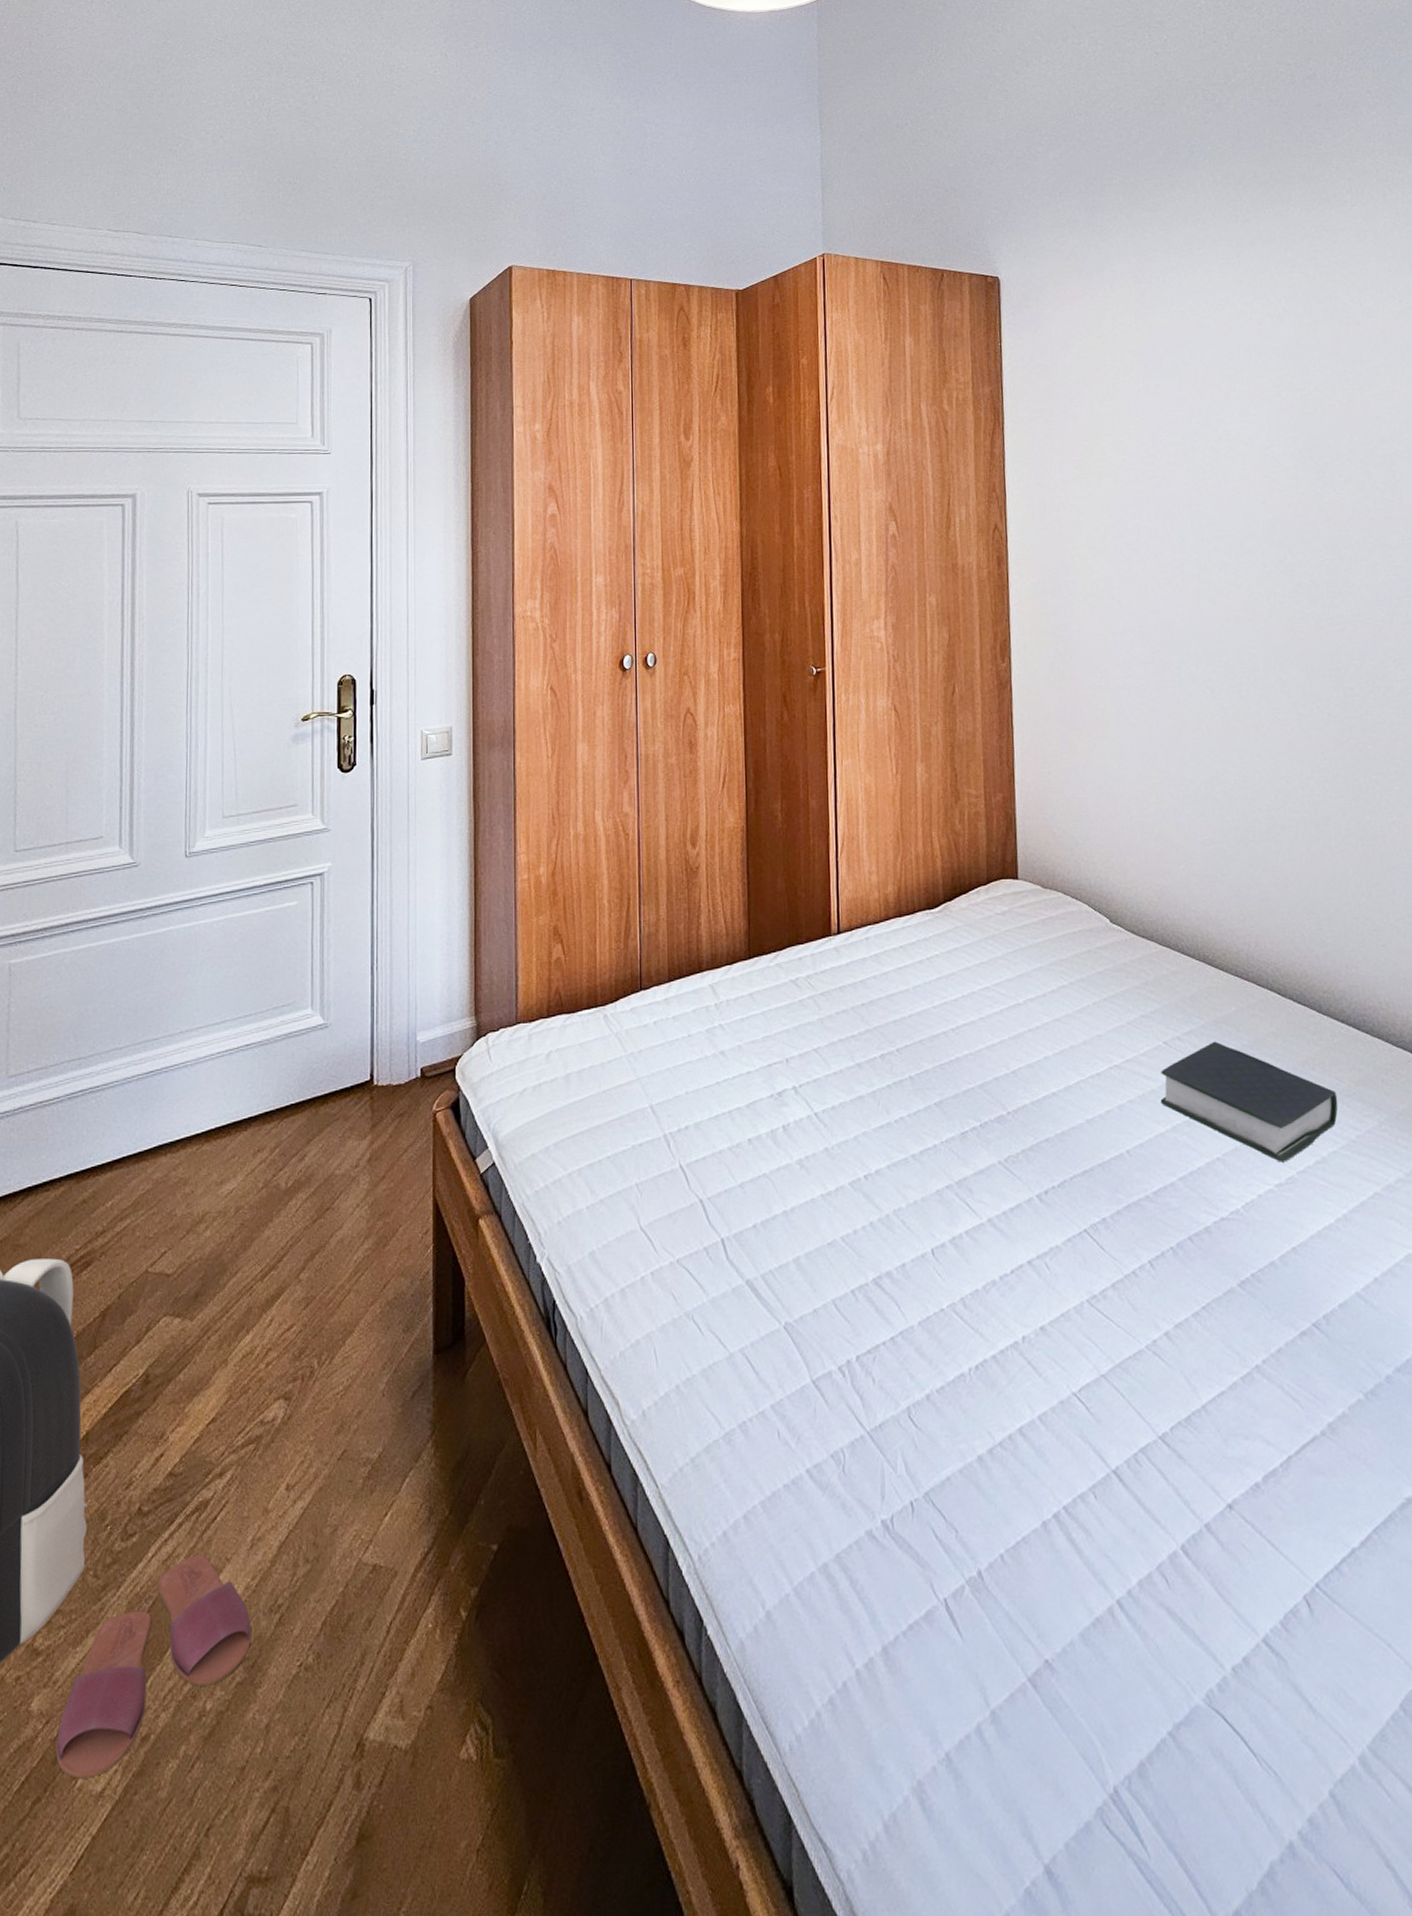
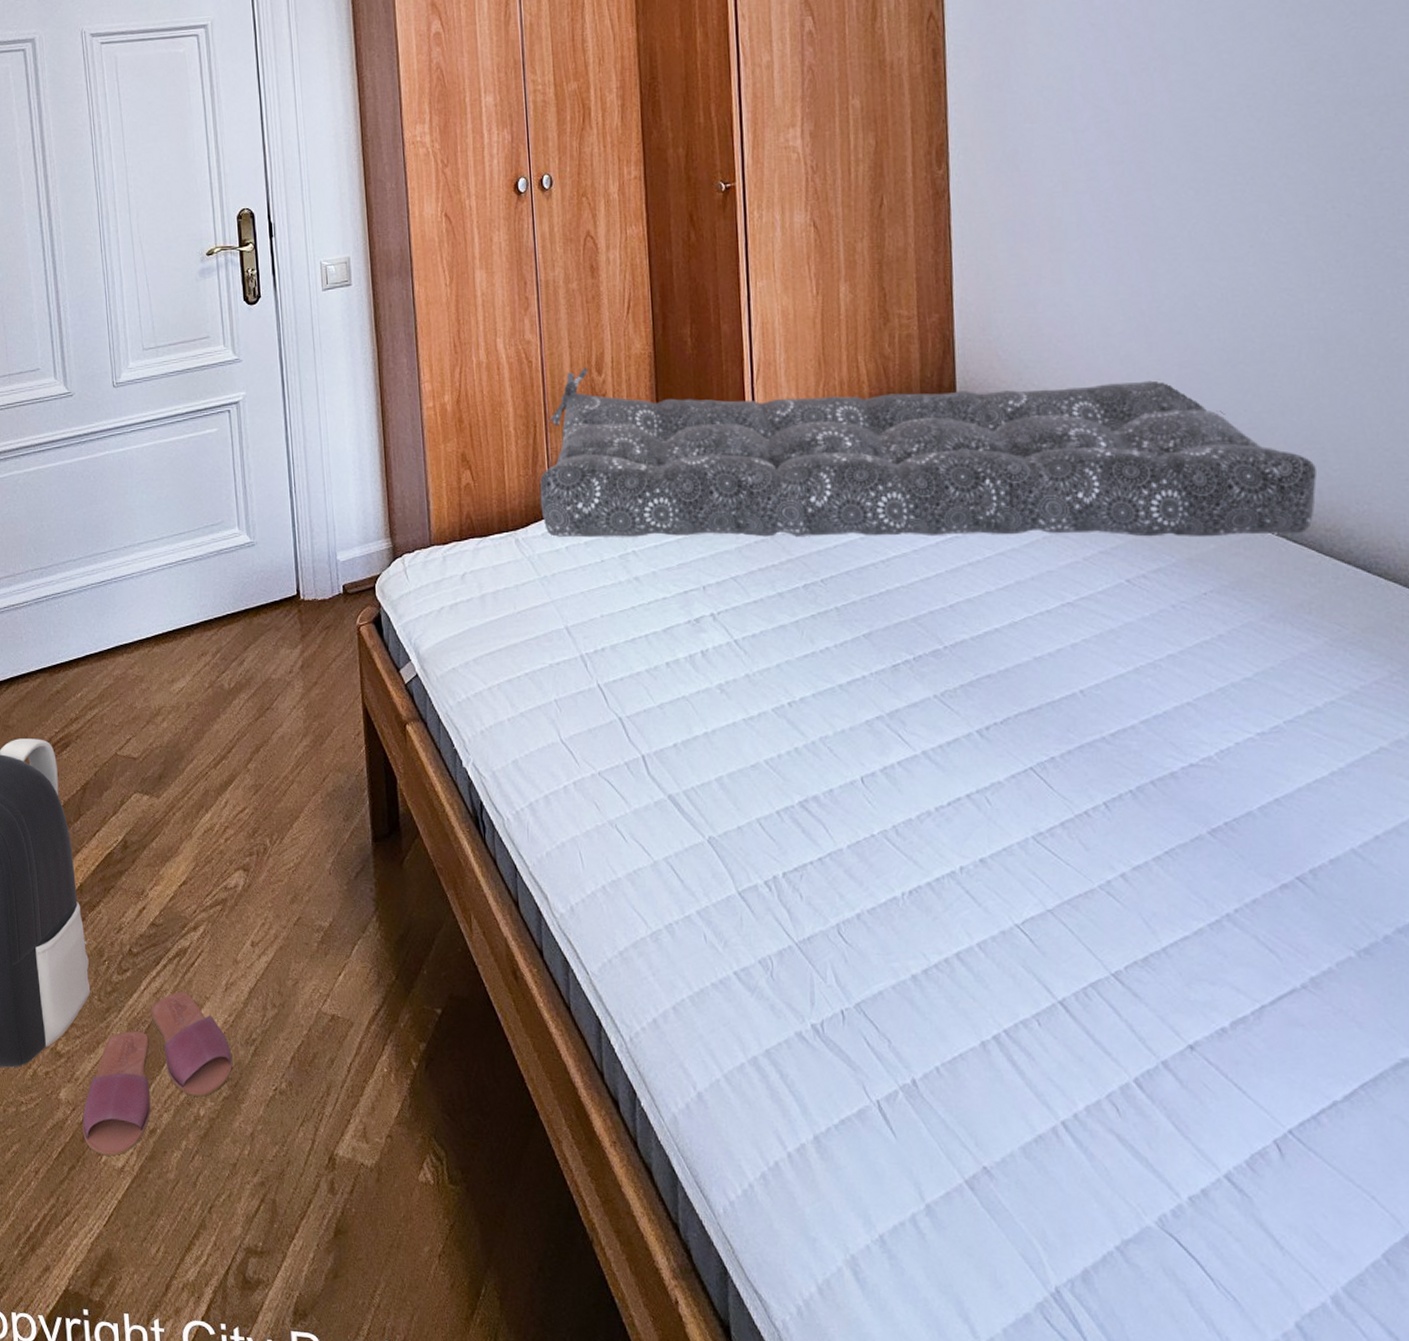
seat cushion: none [630,840,1314,1012] -> present [540,368,1317,538]
book: present [1160,1041,1338,1162] -> none [1121,580,1339,710]

